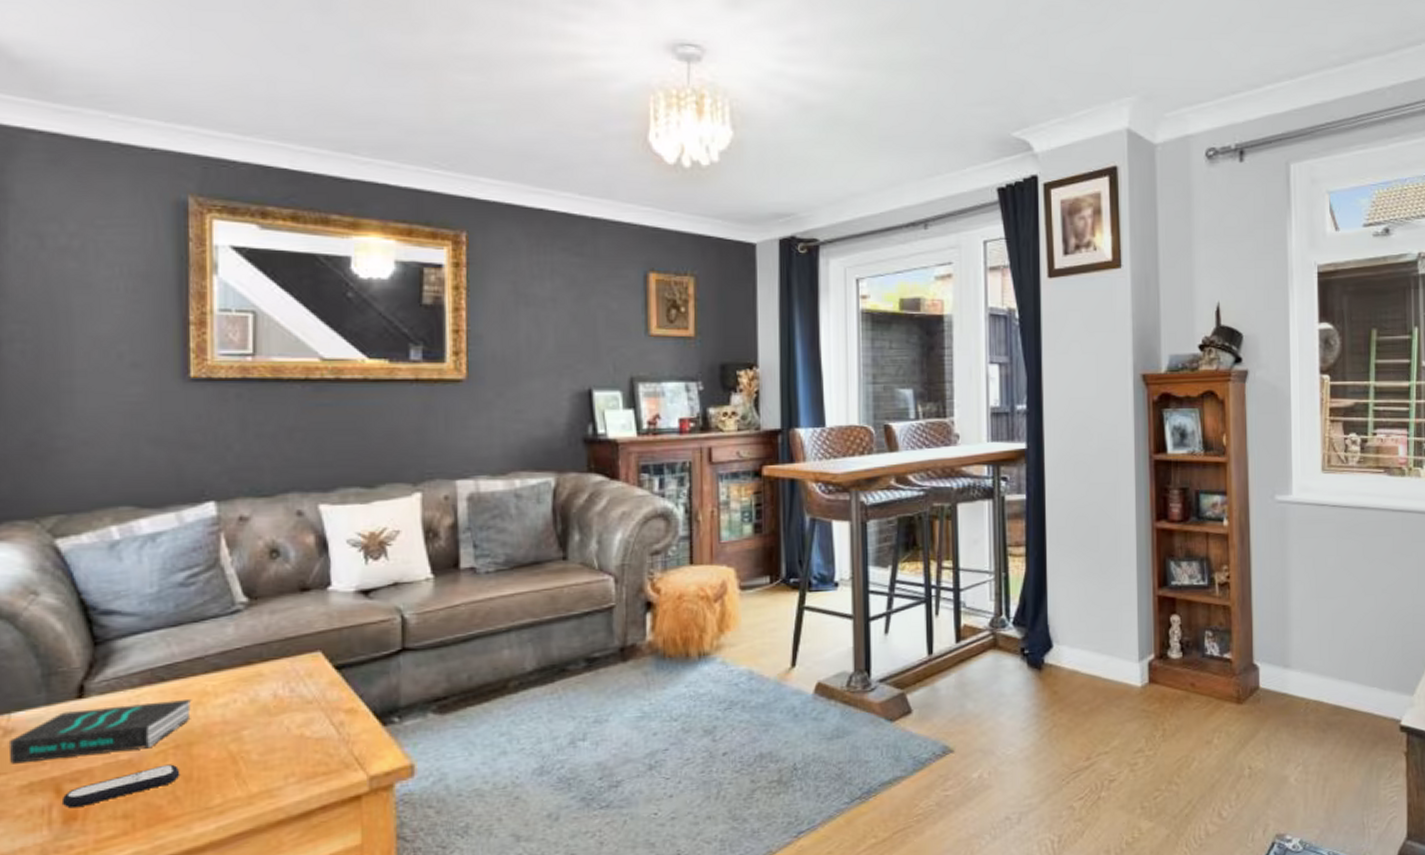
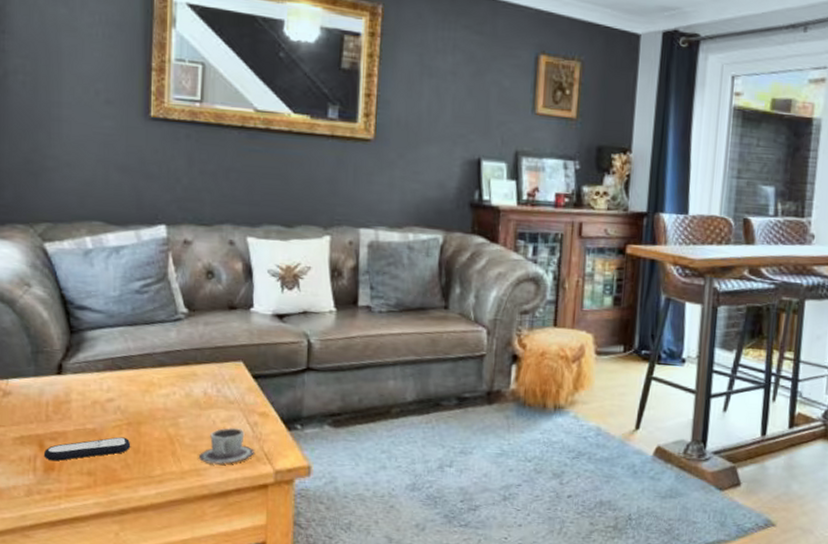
book: present [8,700,192,764] -> none [6,384,142,422]
cup: none [270,731,342,781] -> present [198,427,254,465]

